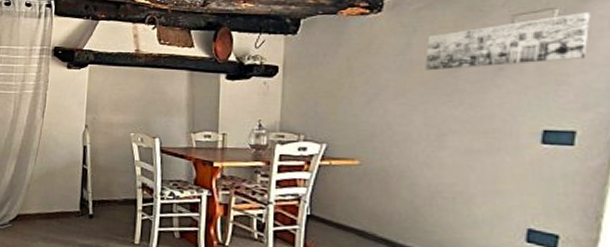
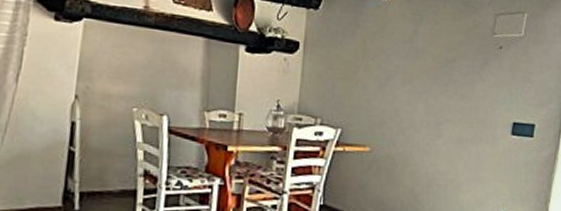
wall art: present [425,12,591,71] -> none [428,18,548,61]

